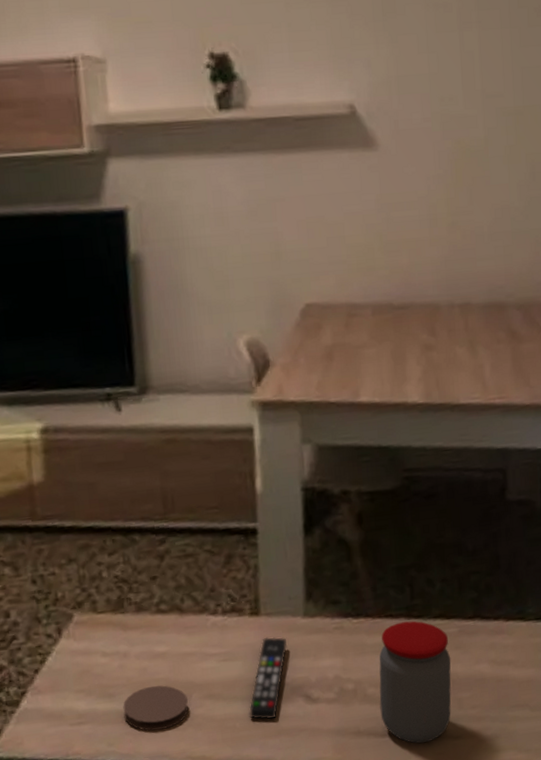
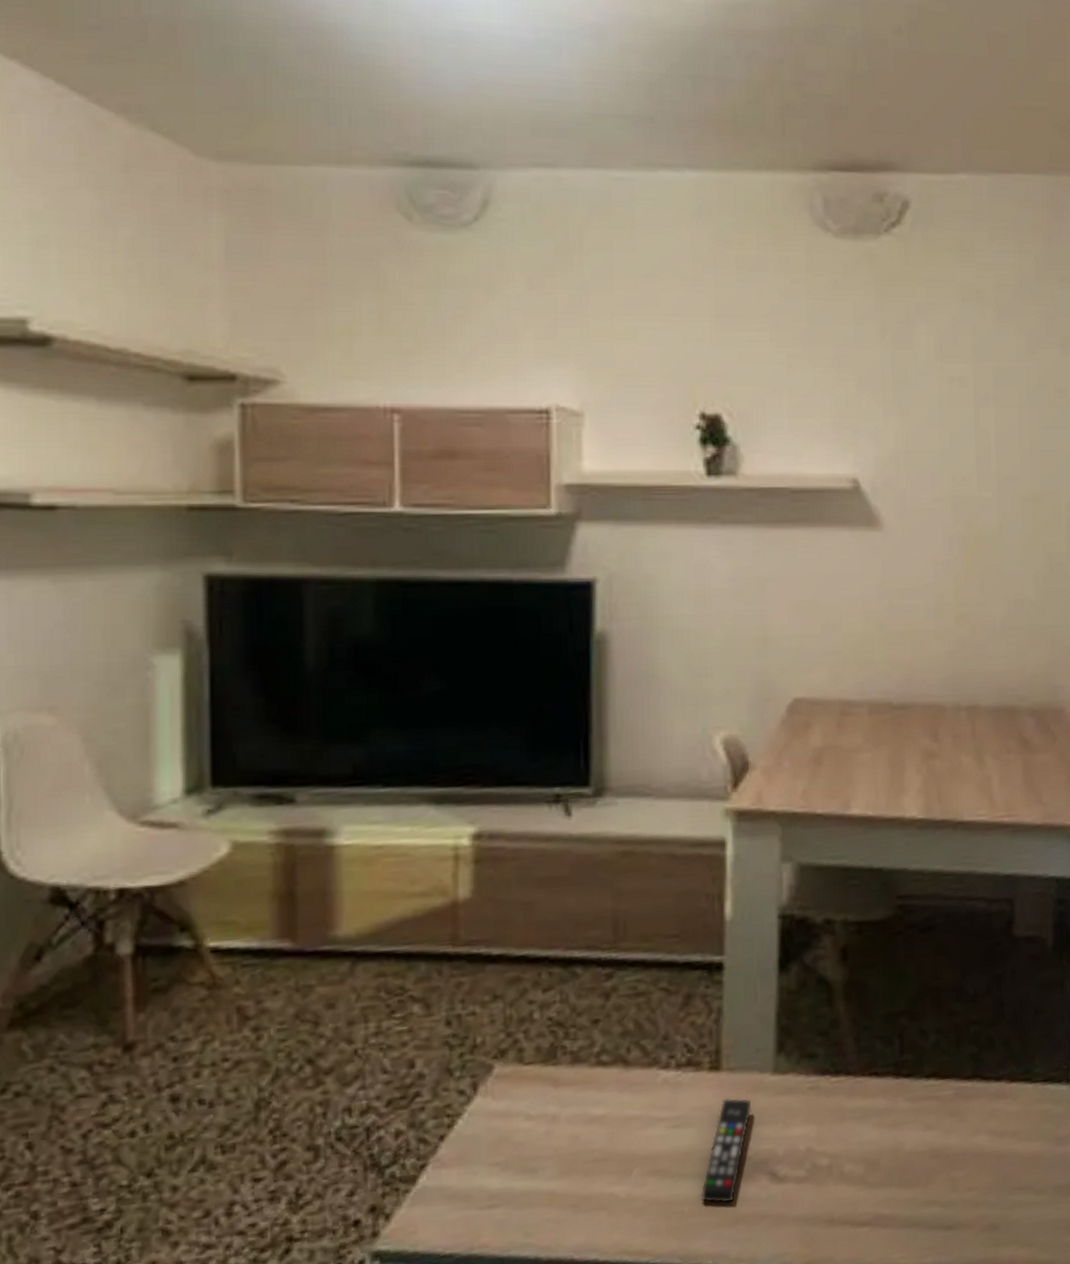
coaster: present [123,685,189,731] -> none [546,1158,628,1217]
jar: present [379,620,451,744] -> none [858,1080,945,1235]

